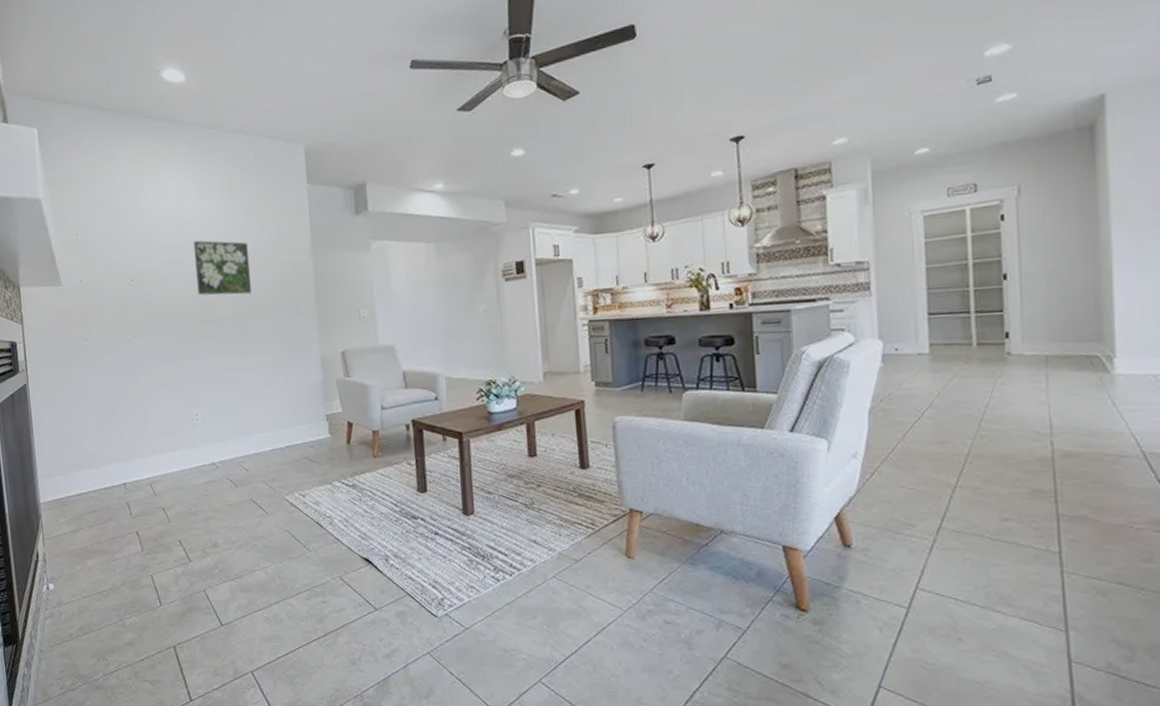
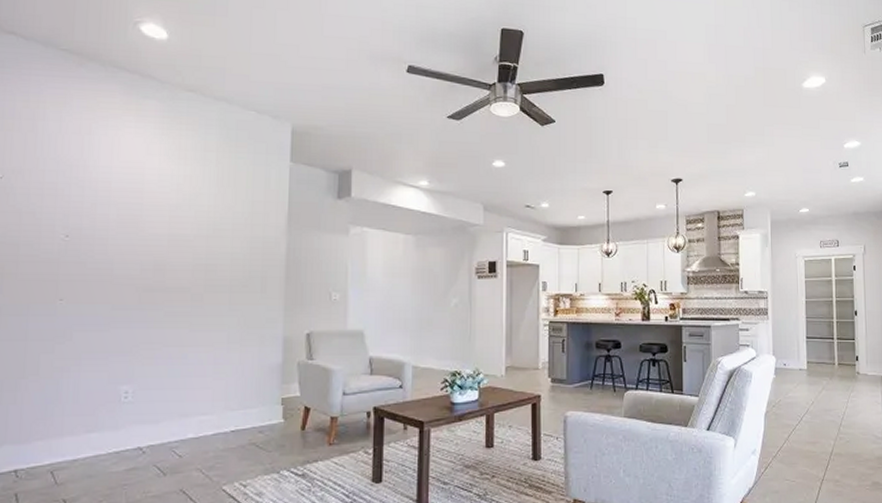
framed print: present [193,240,251,296] -> none [149,203,215,265]

